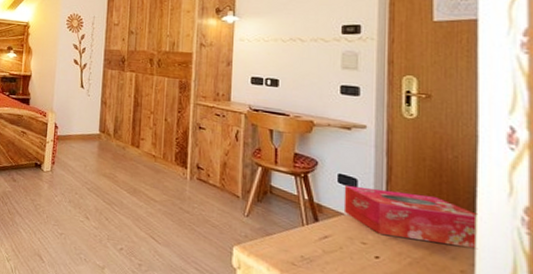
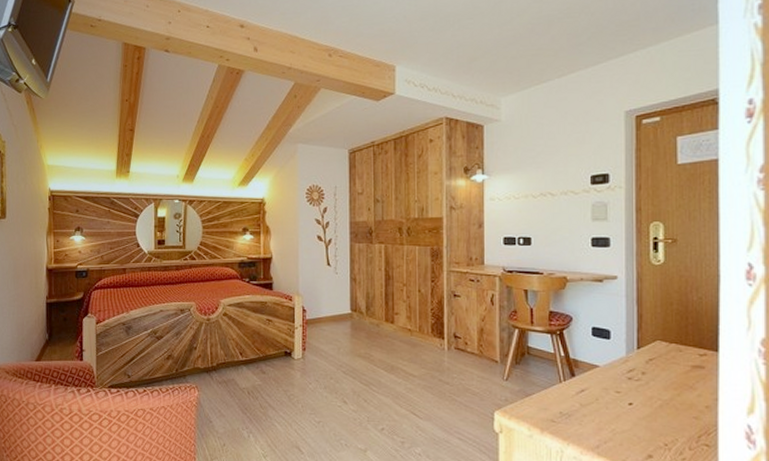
tissue box: present [343,184,479,250] -> none [598,337,721,385]

